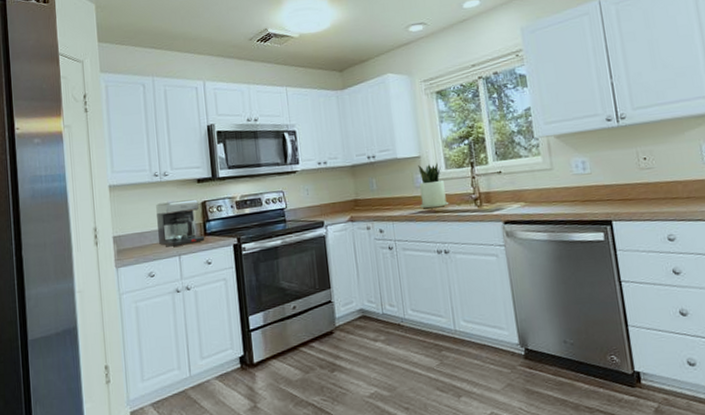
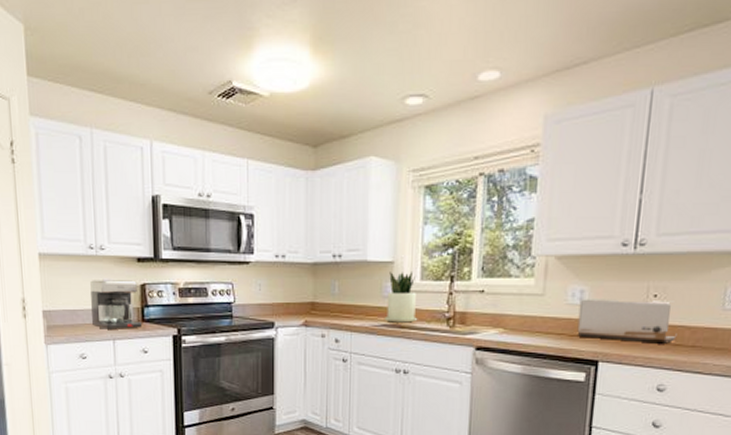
toaster: none [583,161,672,201] -> present [577,299,677,344]

